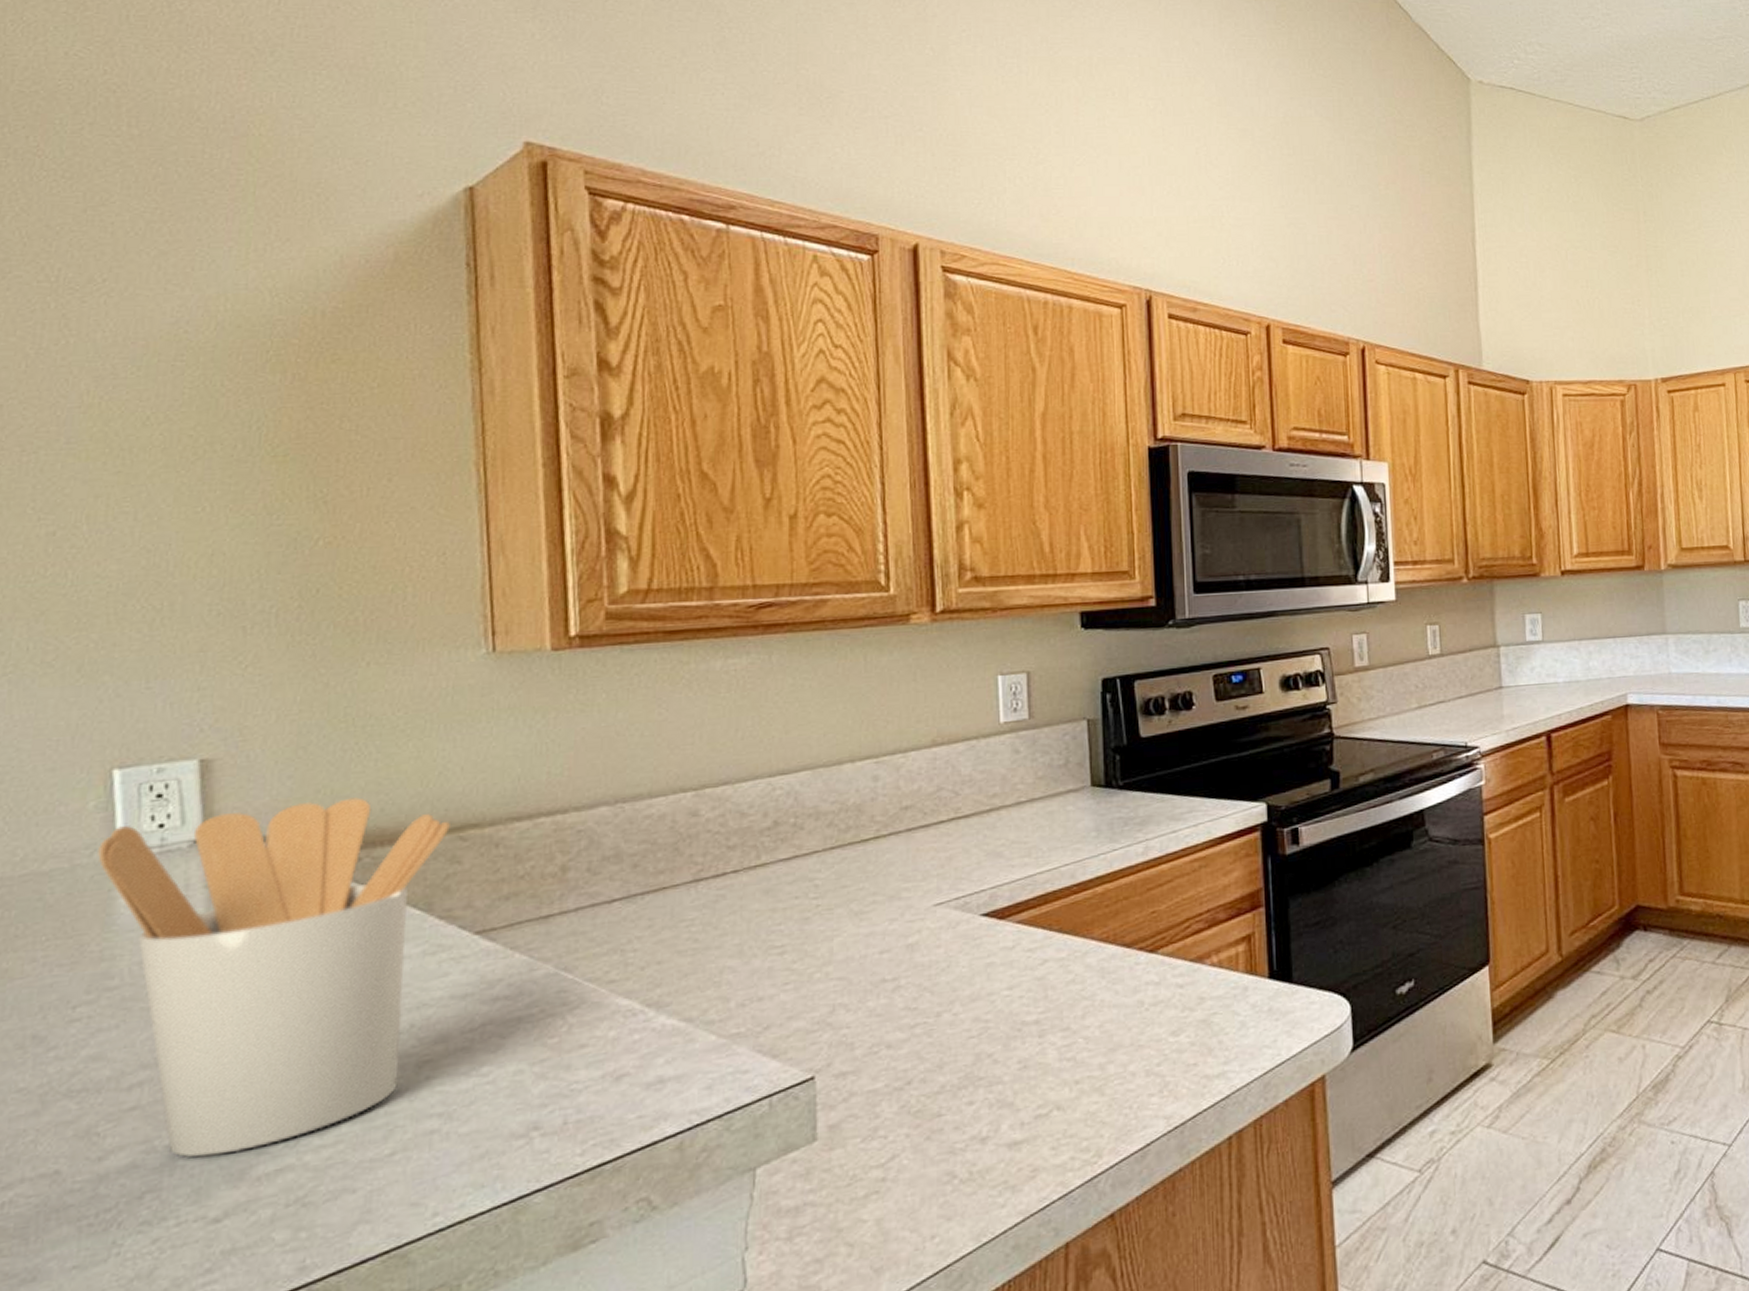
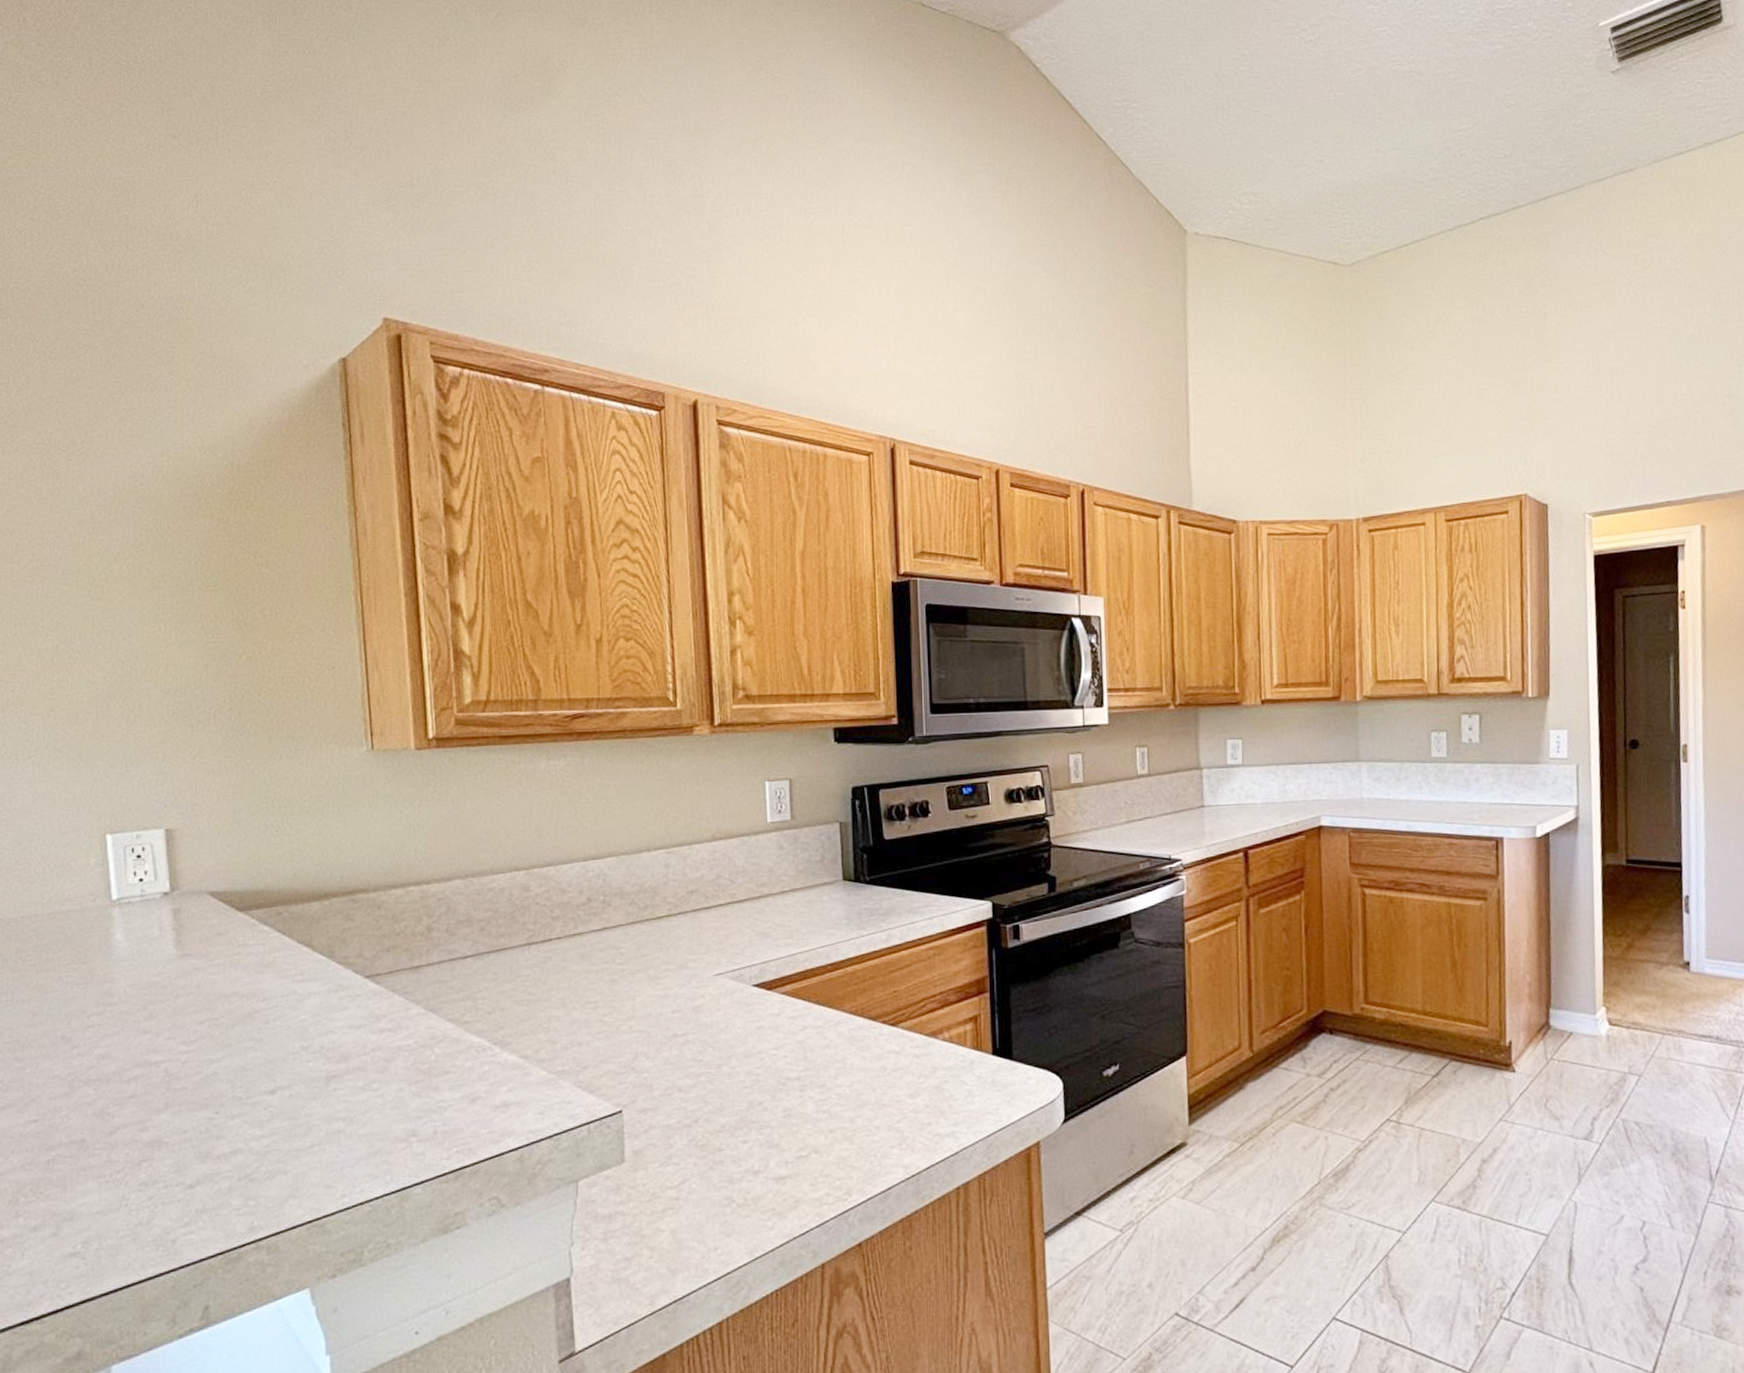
utensil holder: present [98,797,450,1158] -> none [99,864,345,1138]

